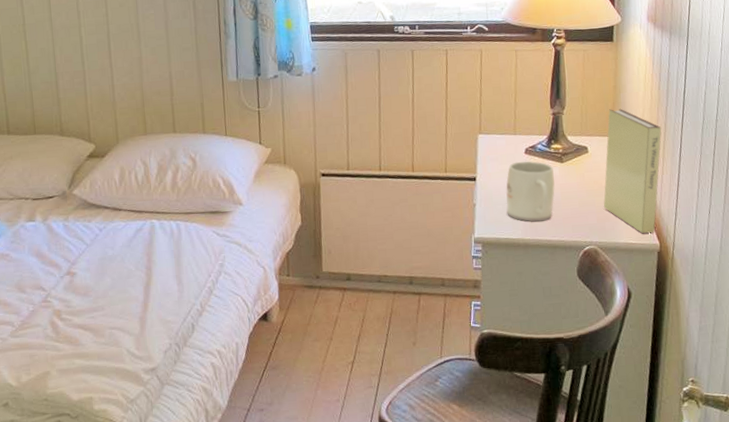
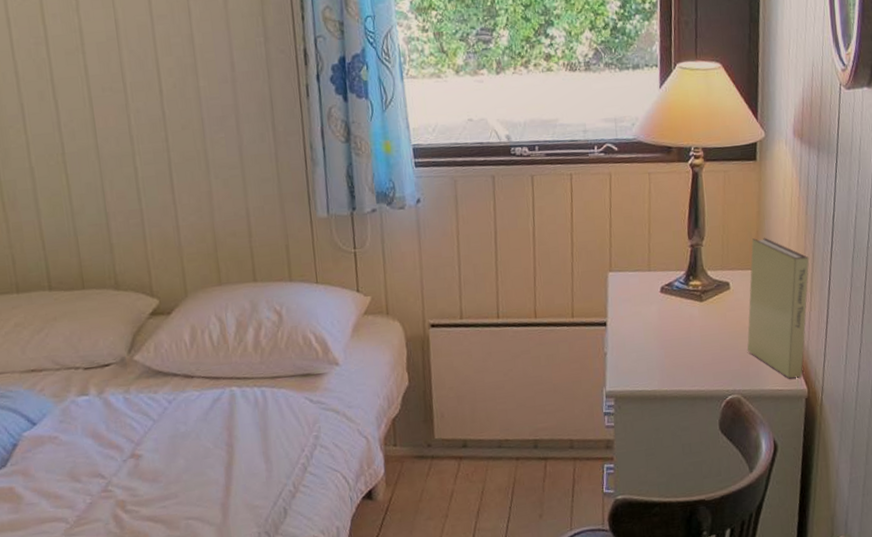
mug: present [506,161,555,222] -> none [640,301,694,370]

